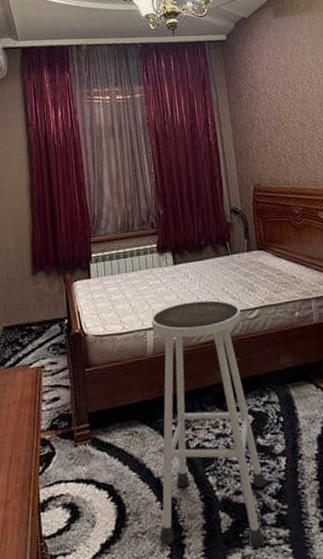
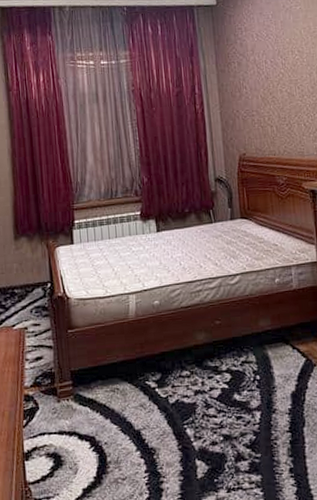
stool: present [151,300,267,548] -> none [134,266,242,492]

